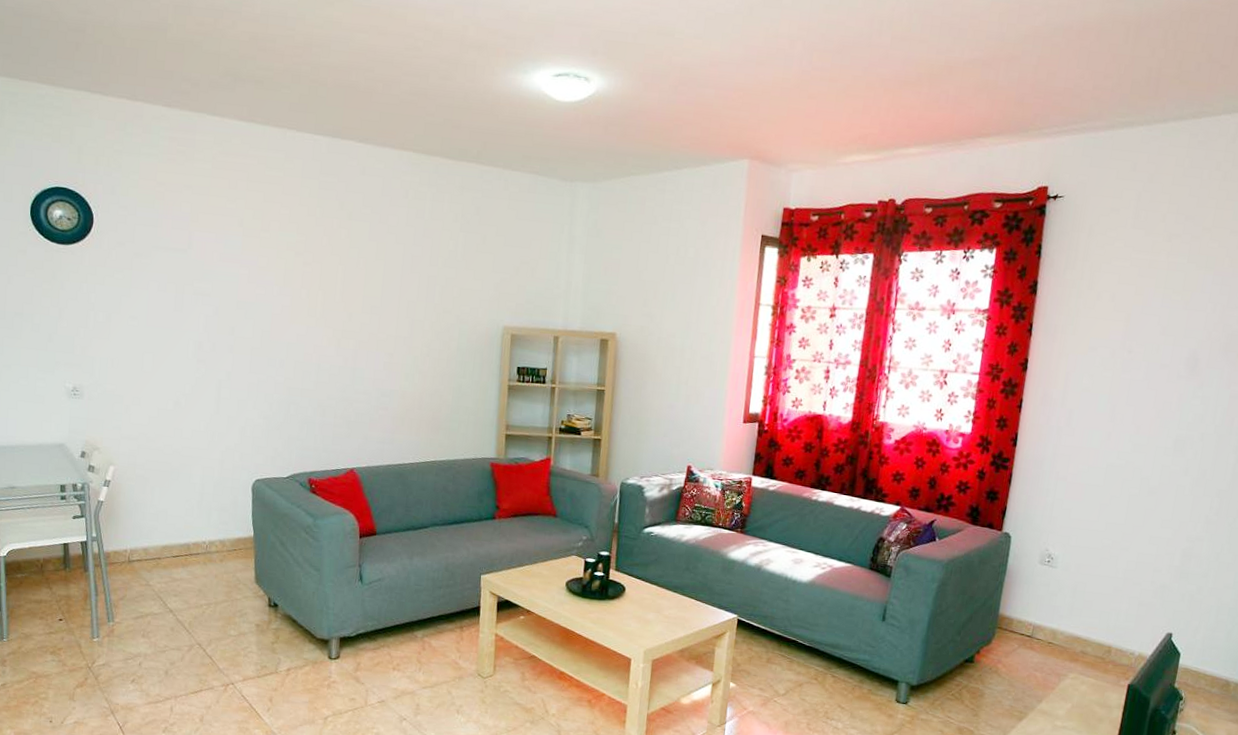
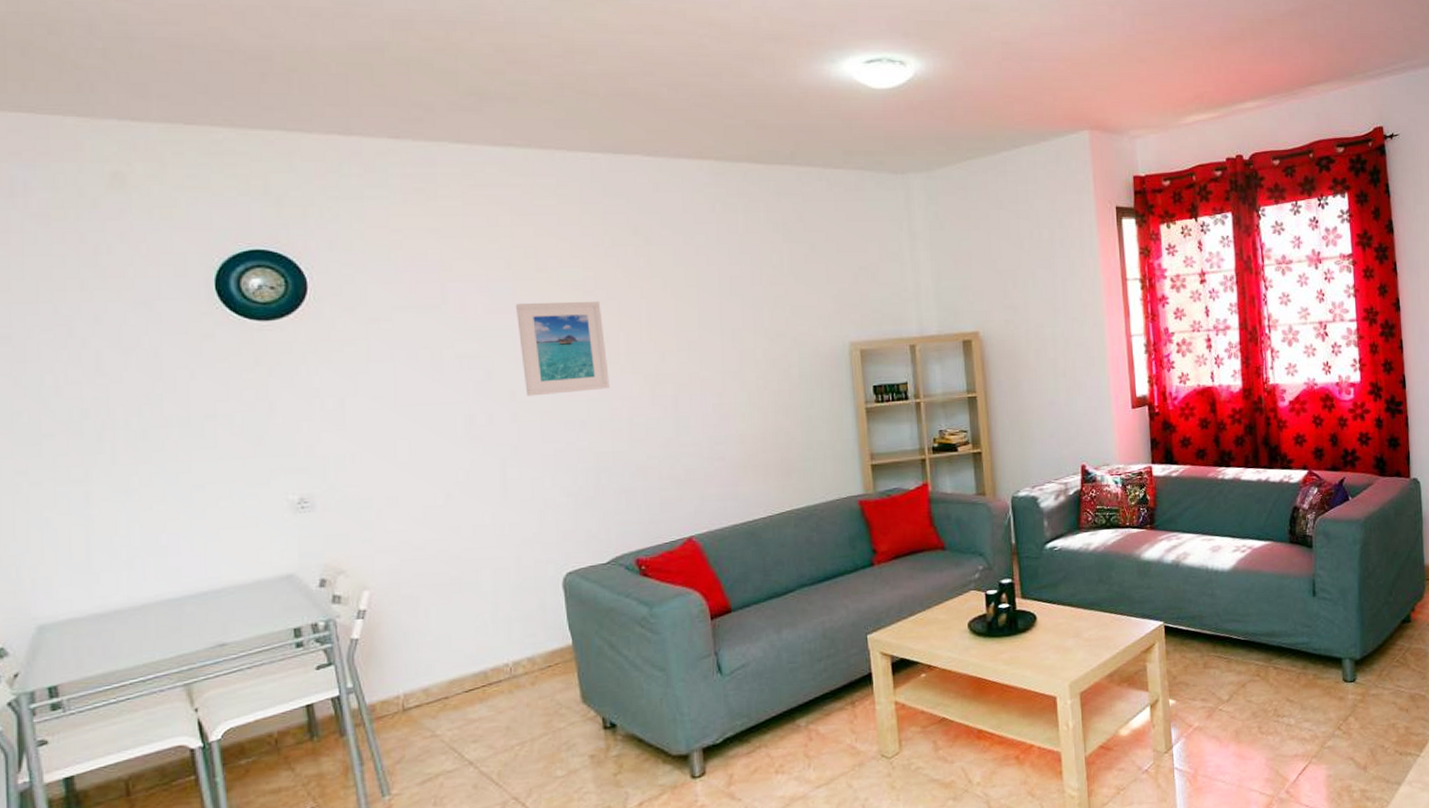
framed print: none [242,255,307,337] -> present [516,300,610,397]

